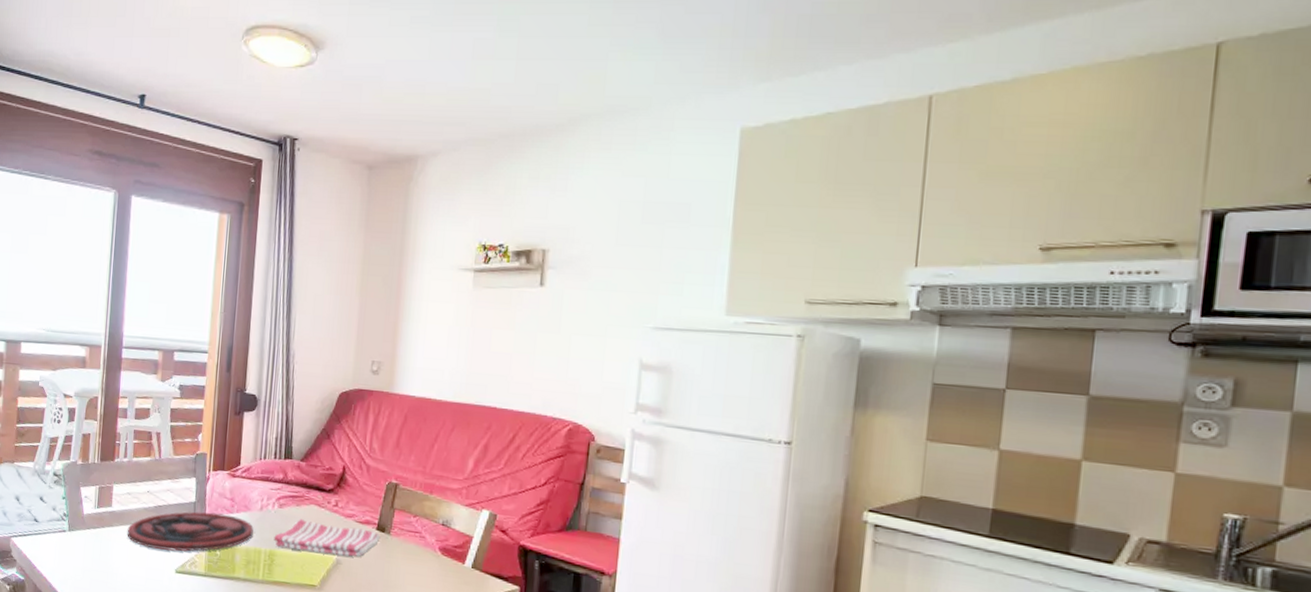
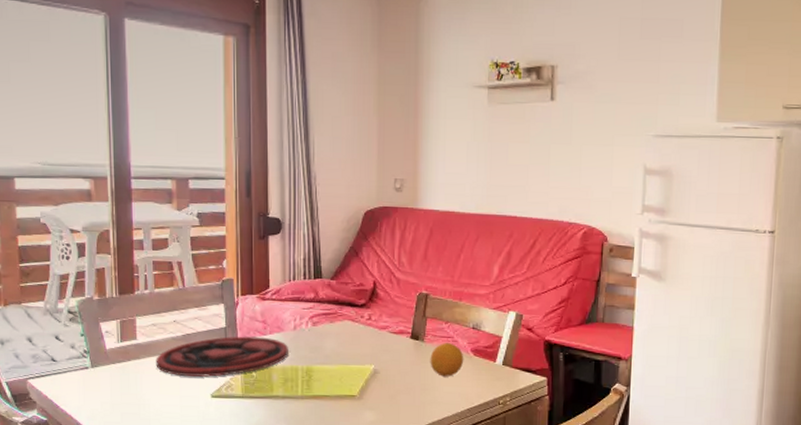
dish towel: present [274,519,381,557] -> none [310,335,415,366]
fruit: none [395,537,431,575] -> present [430,342,464,377]

